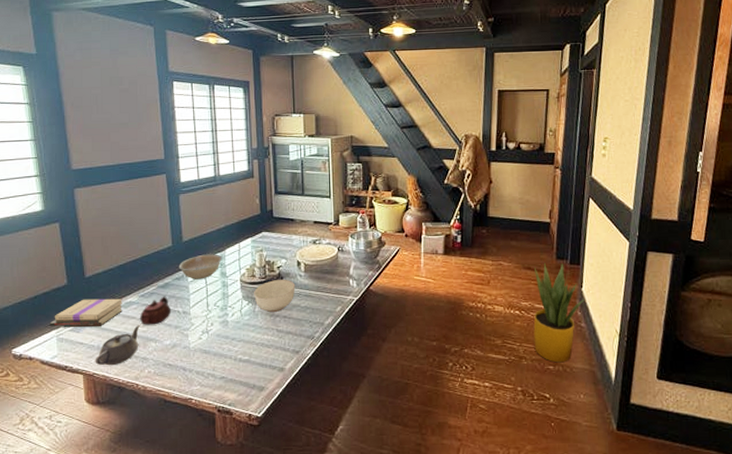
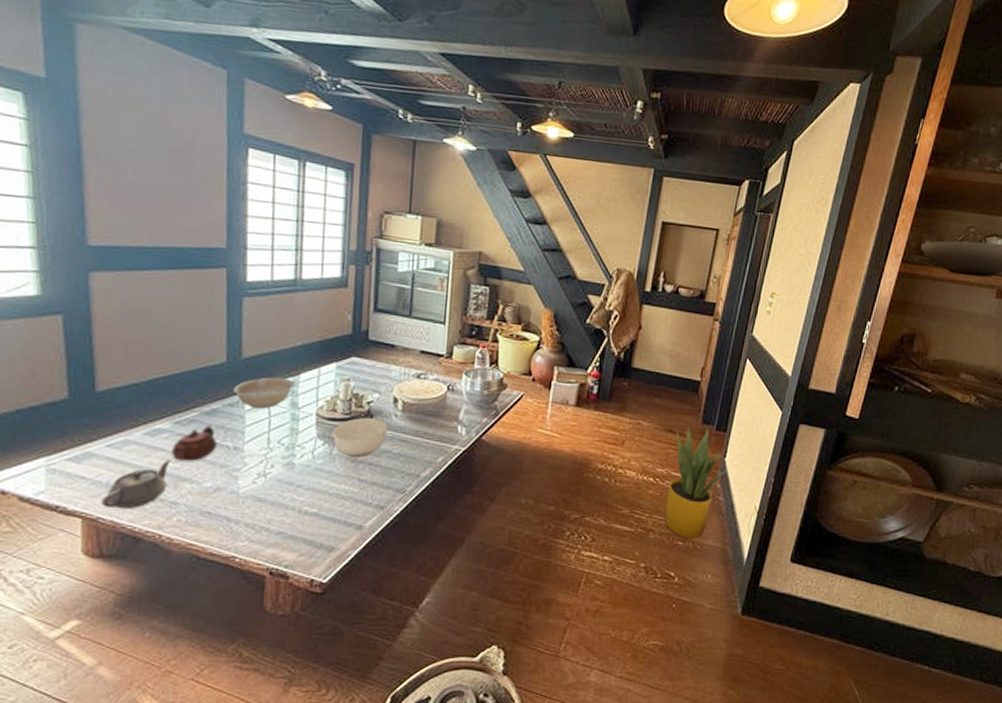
books: present [49,298,122,328] -> none [36,420,149,457]

